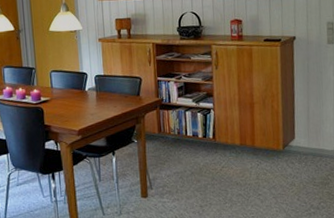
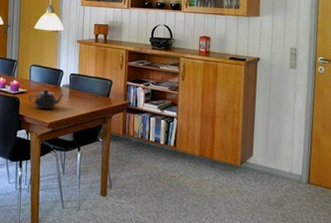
teapot: none [52,94,91,117] -> present [28,89,64,110]

